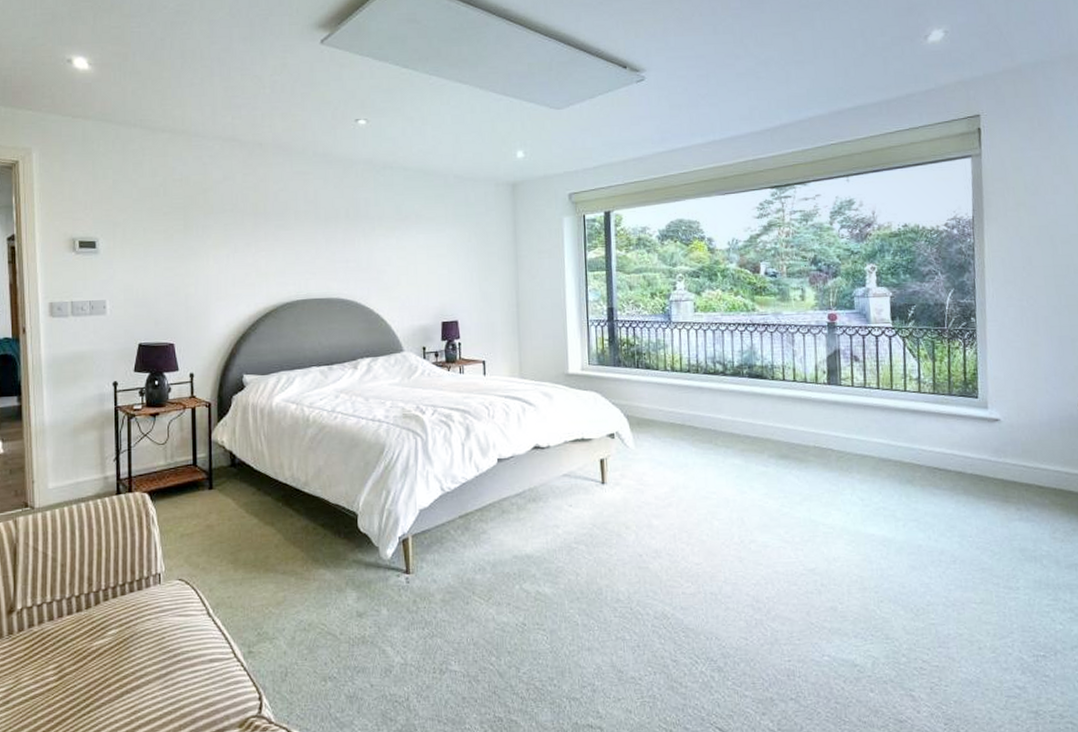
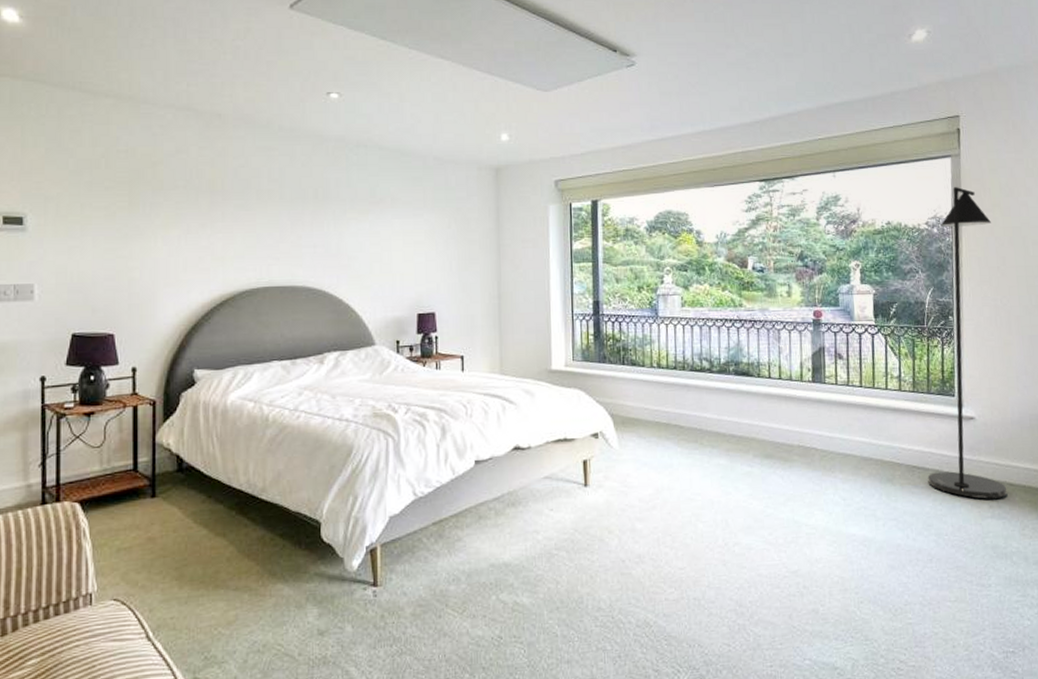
floor lamp: none [950,187,1036,501] -> present [927,187,1007,499]

